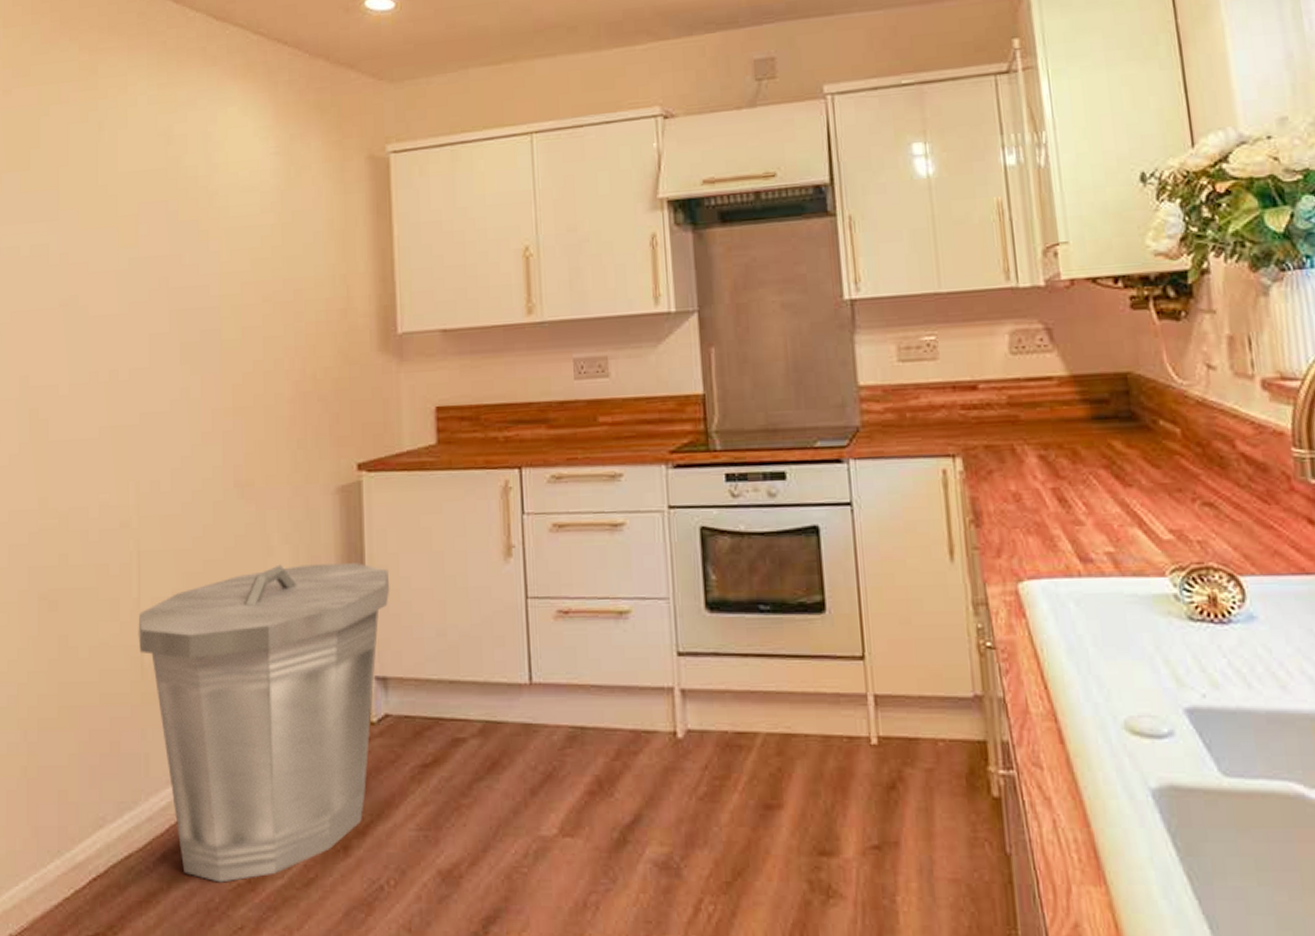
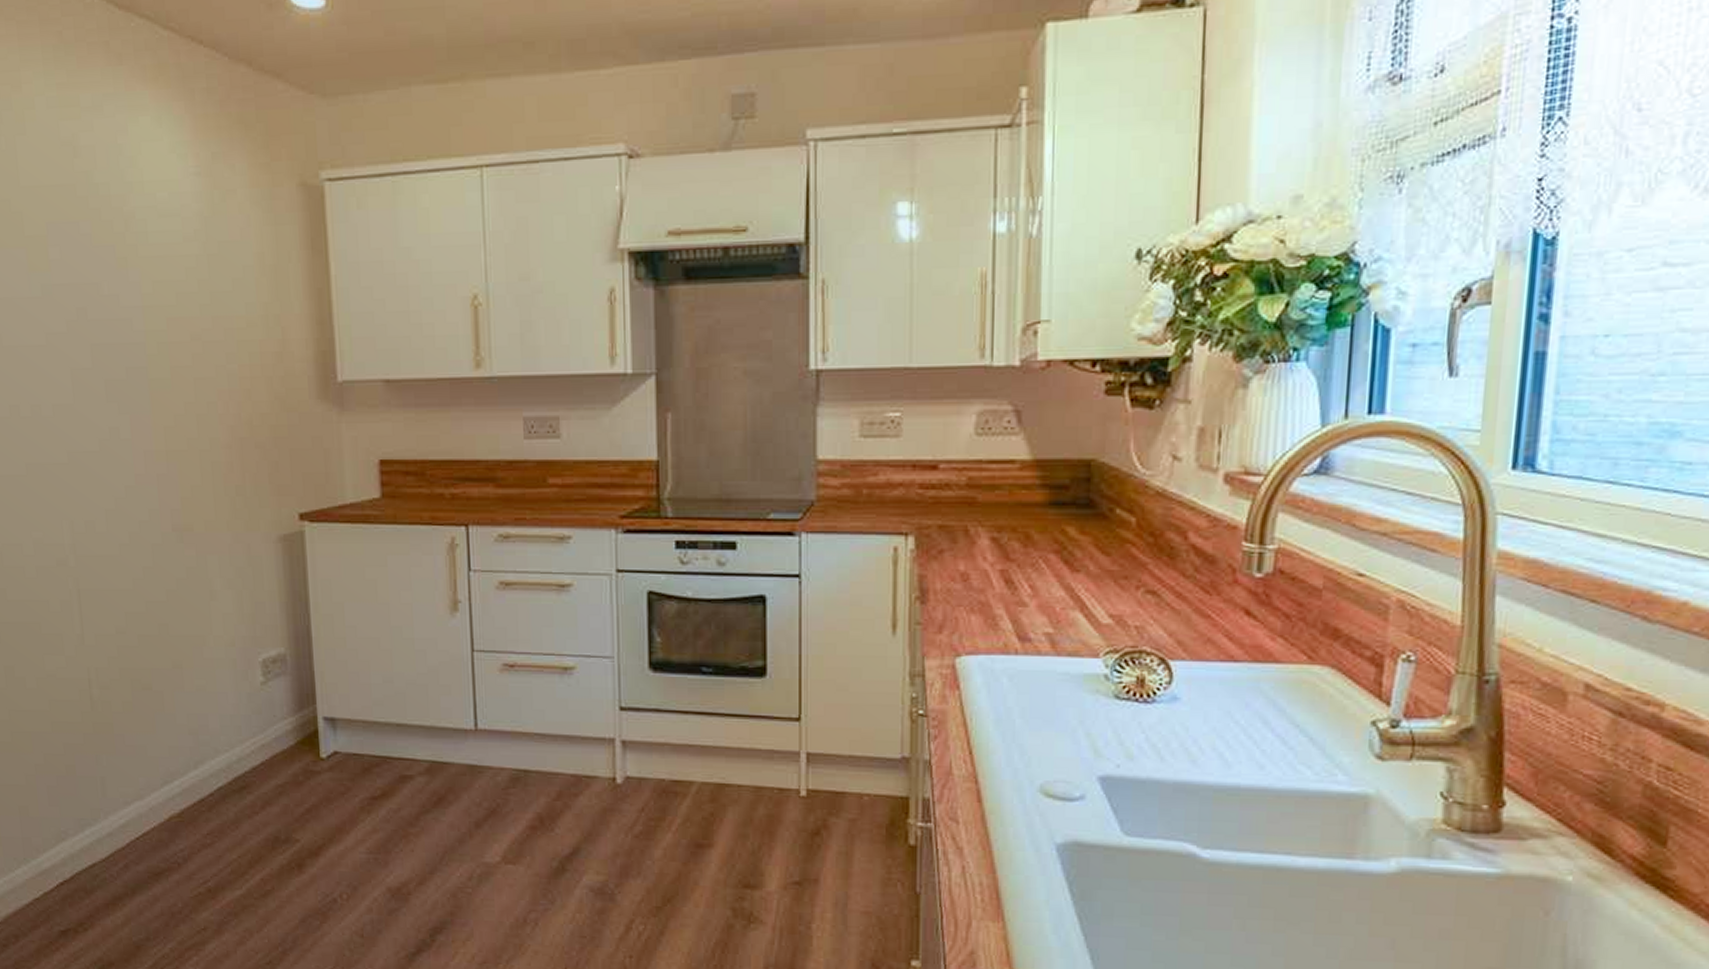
trash can: present [138,563,390,883] -> none [83,608,336,891]

